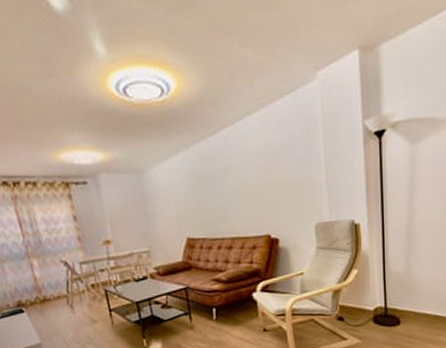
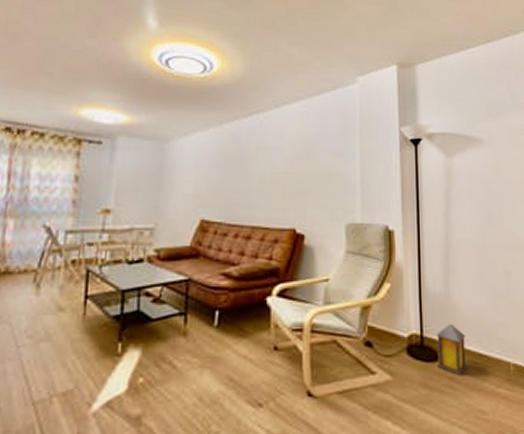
lantern: none [398,295,426,334] -> present [436,324,469,377]

